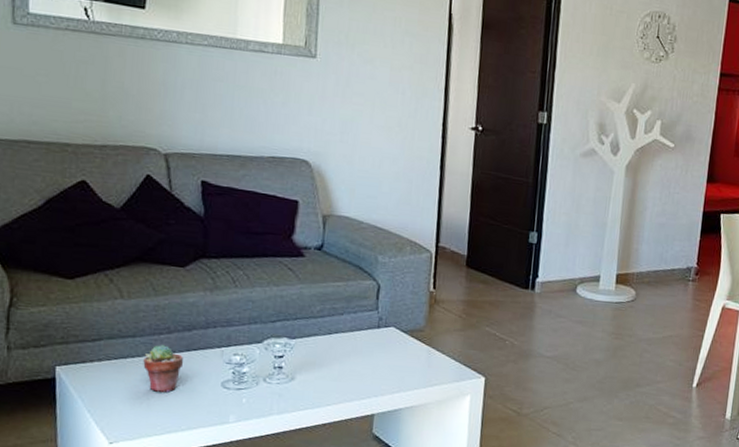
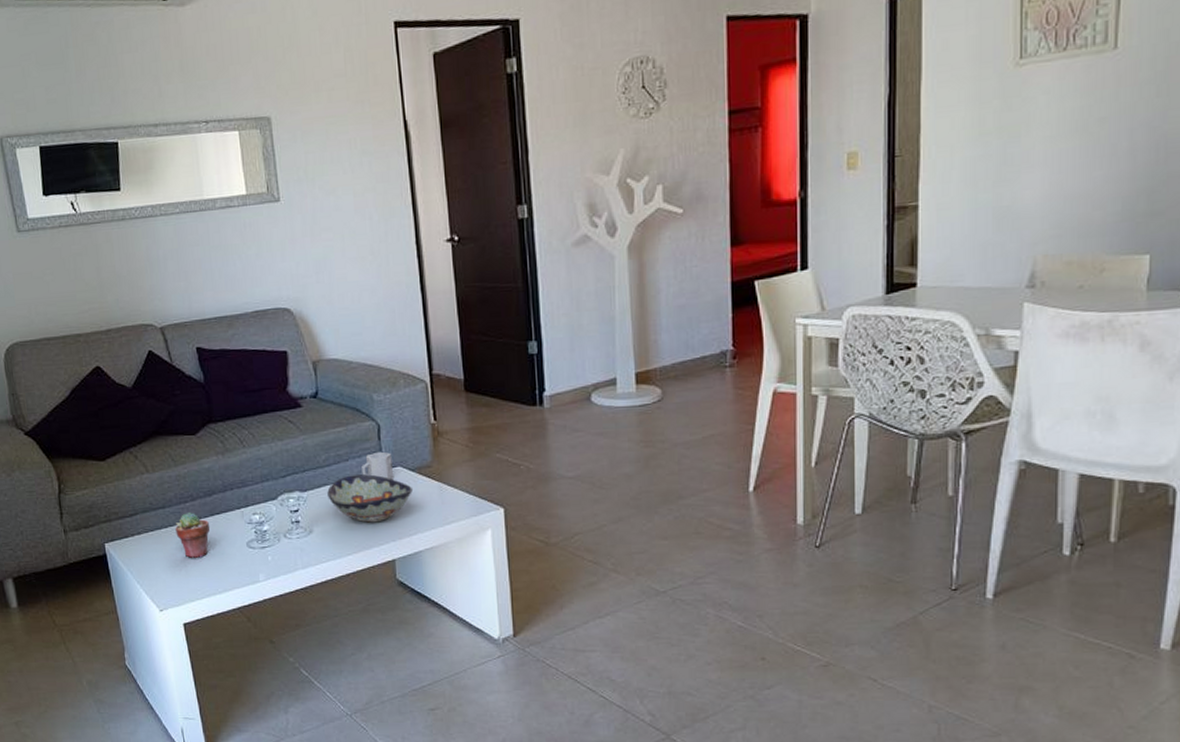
decorative bowl: none [316,329,403,377] -> present [327,474,414,523]
cup: none [355,310,387,339] -> present [361,451,393,480]

